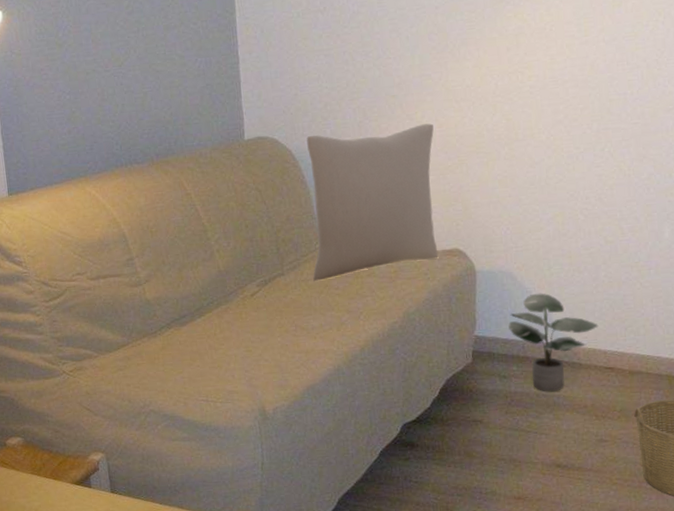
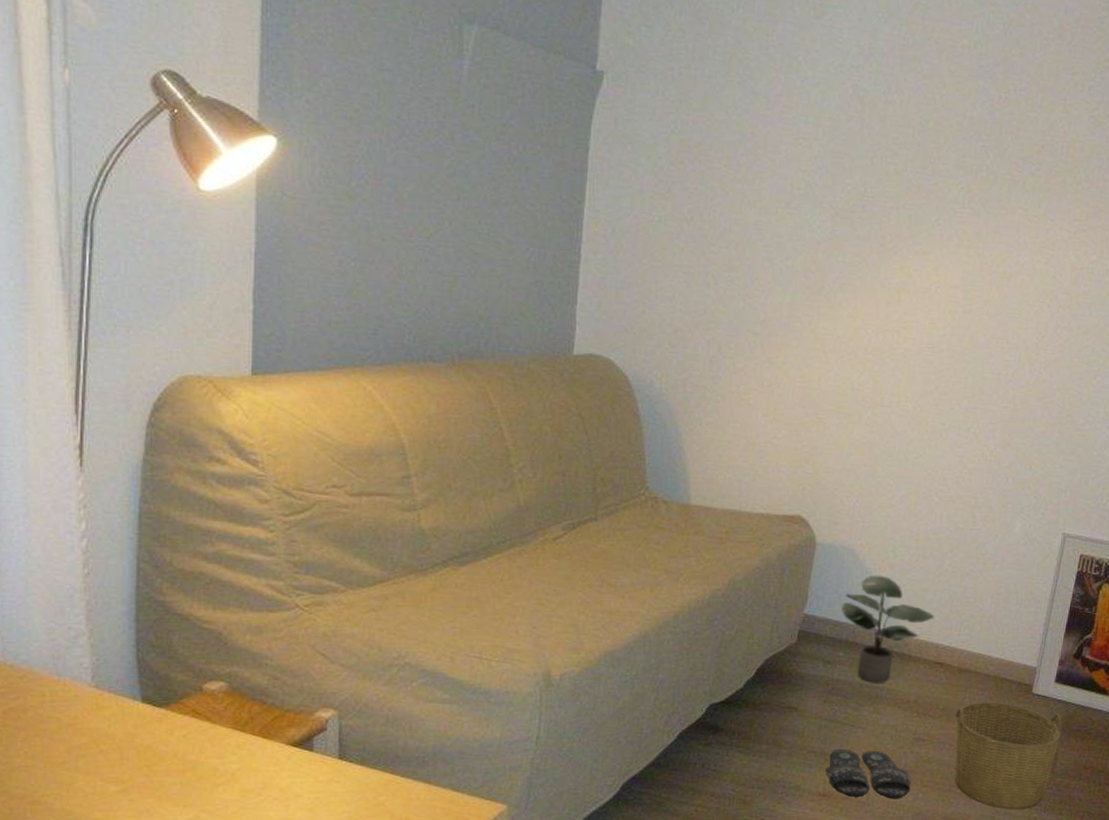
pillow: present [307,123,439,281] -> none [631,362,795,532]
slippers: none [516,453,601,498] -> present [824,748,911,799]

